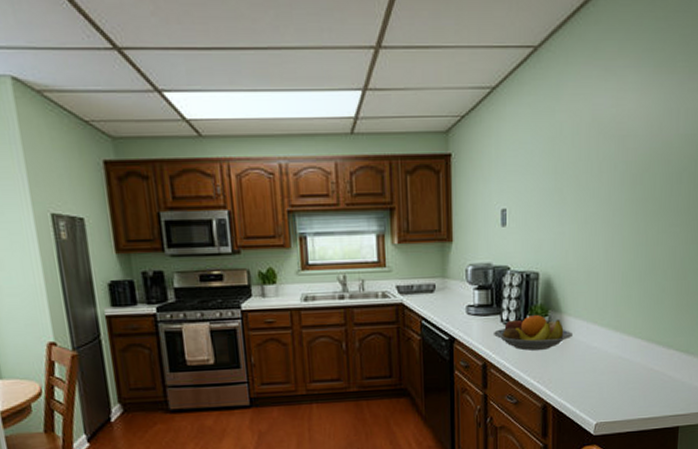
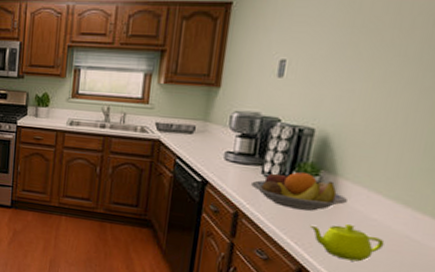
teapot: none [547,356,605,388] -> present [309,224,385,262]

